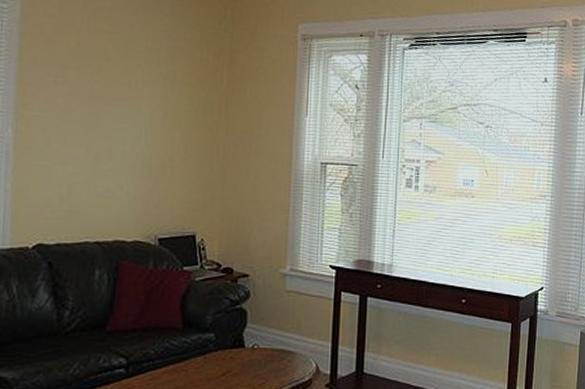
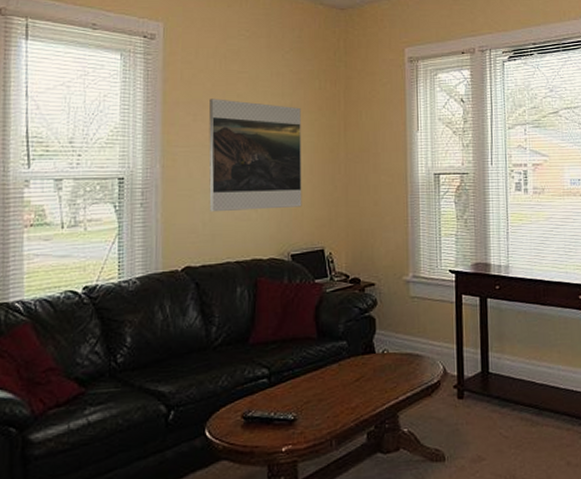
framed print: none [67,60,178,188] -> present [209,99,302,213]

